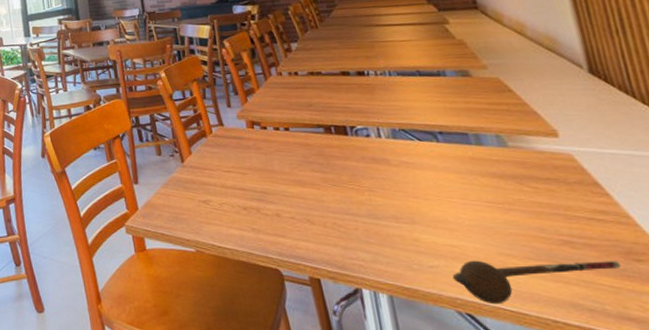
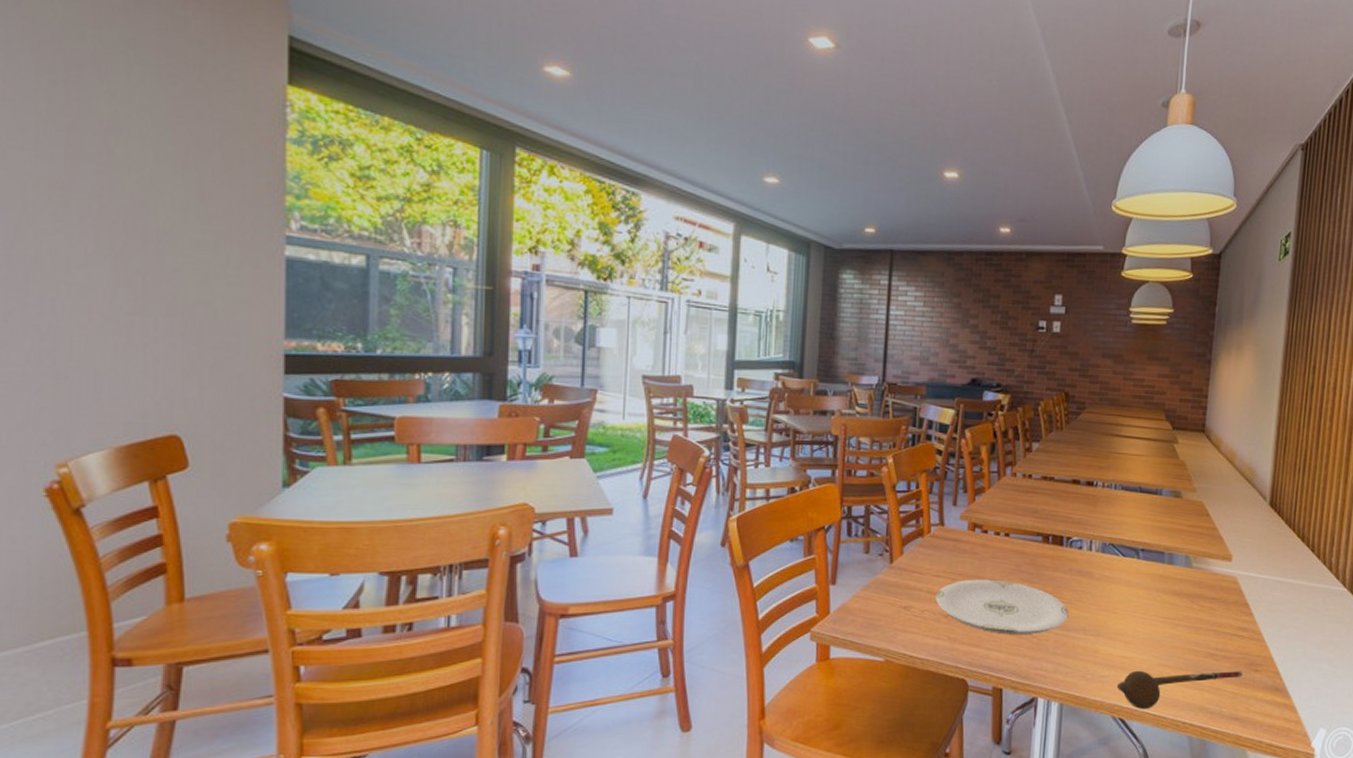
plate: none [230,171,374,225] -> present [936,579,1069,635]

